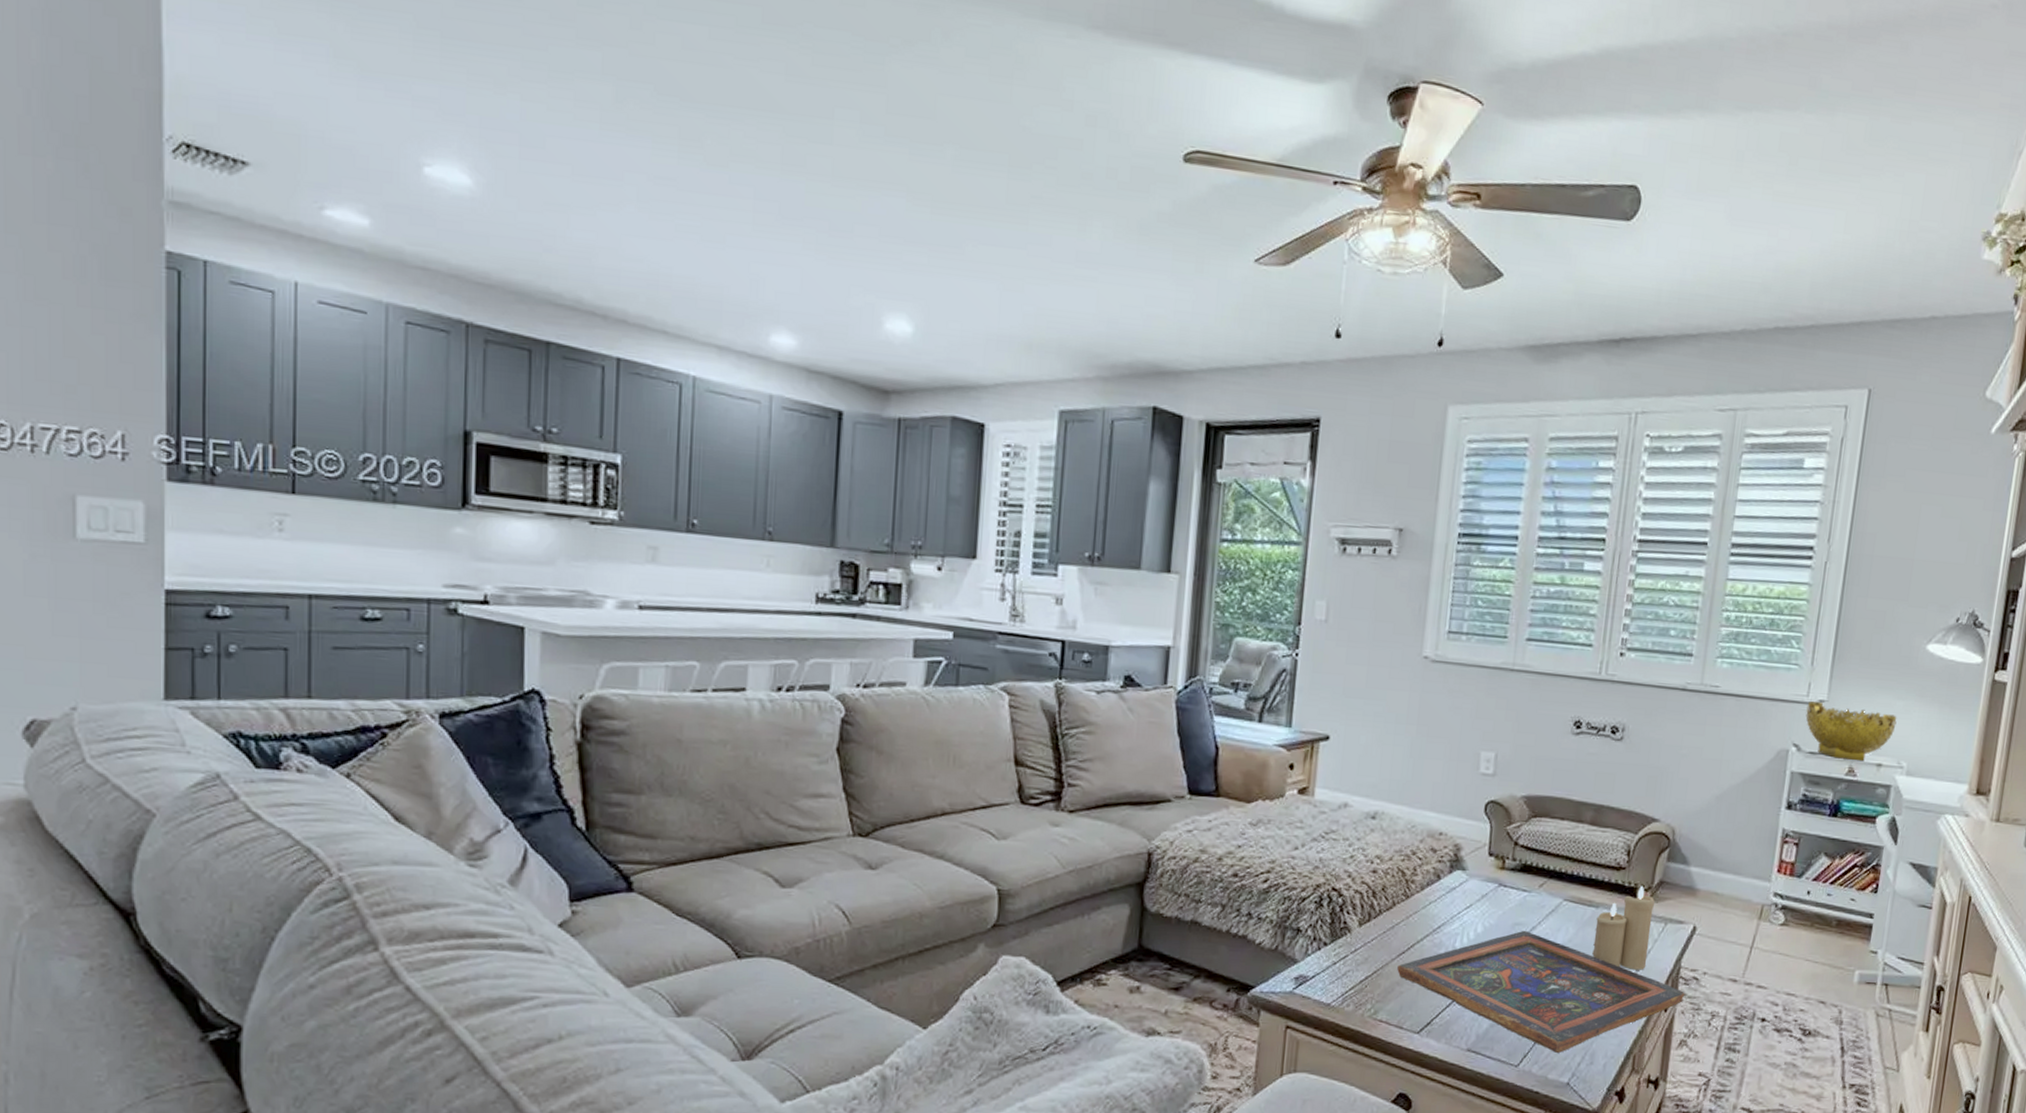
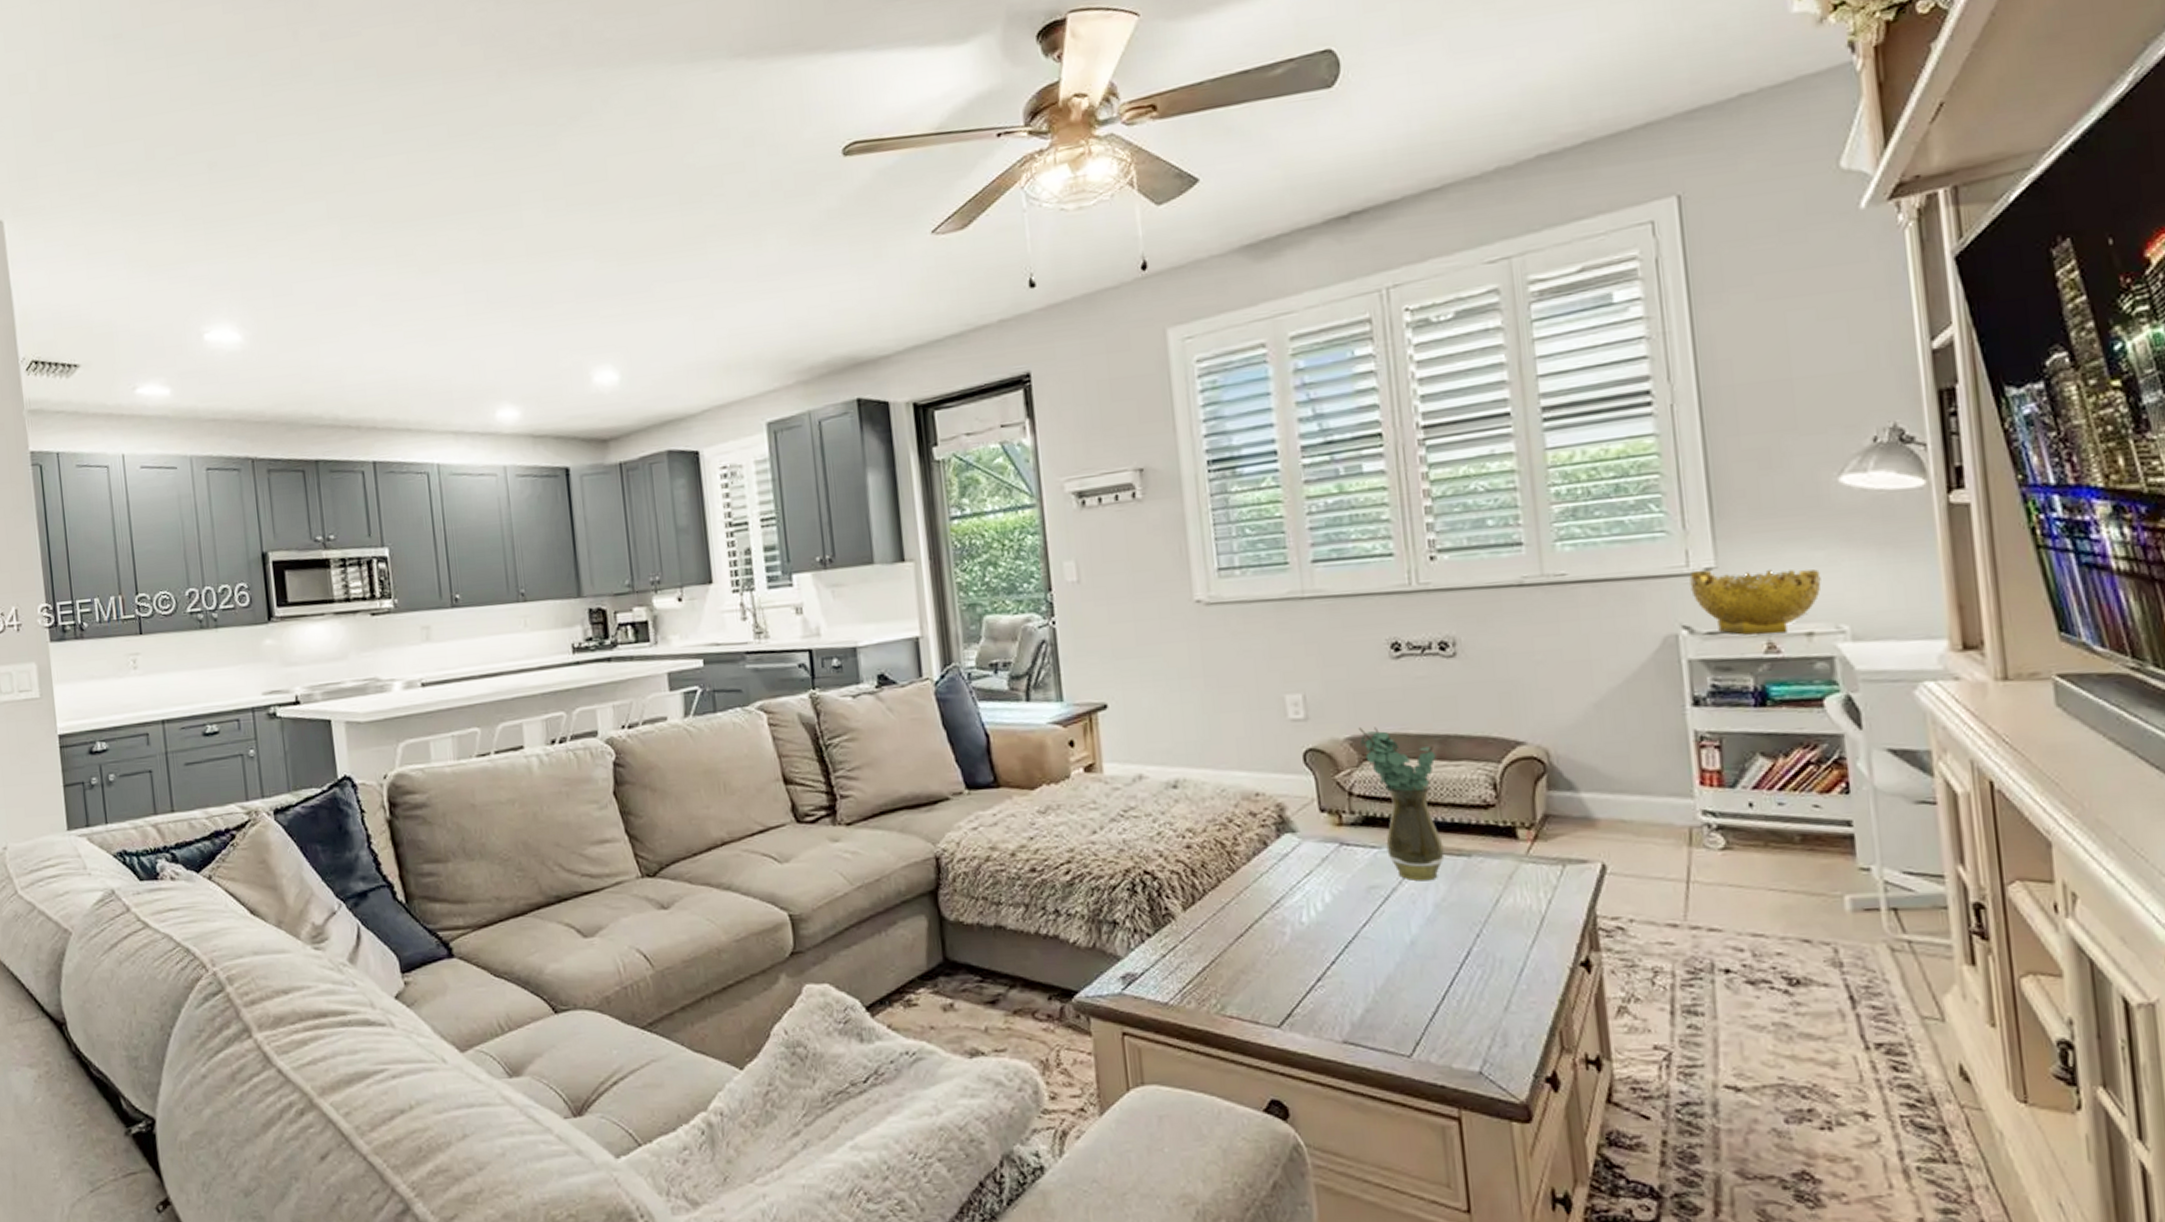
painted panel: present [1397,930,1685,1053] -> none [1238,893,1611,1036]
vase: none [1533,788,1590,924] -> present [1358,726,1445,881]
candle: present [1592,885,1655,970] -> none [1471,823,1550,926]

